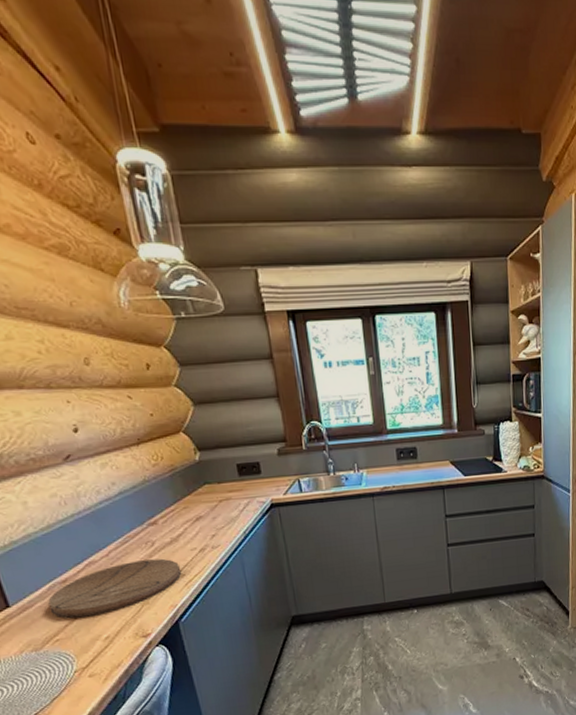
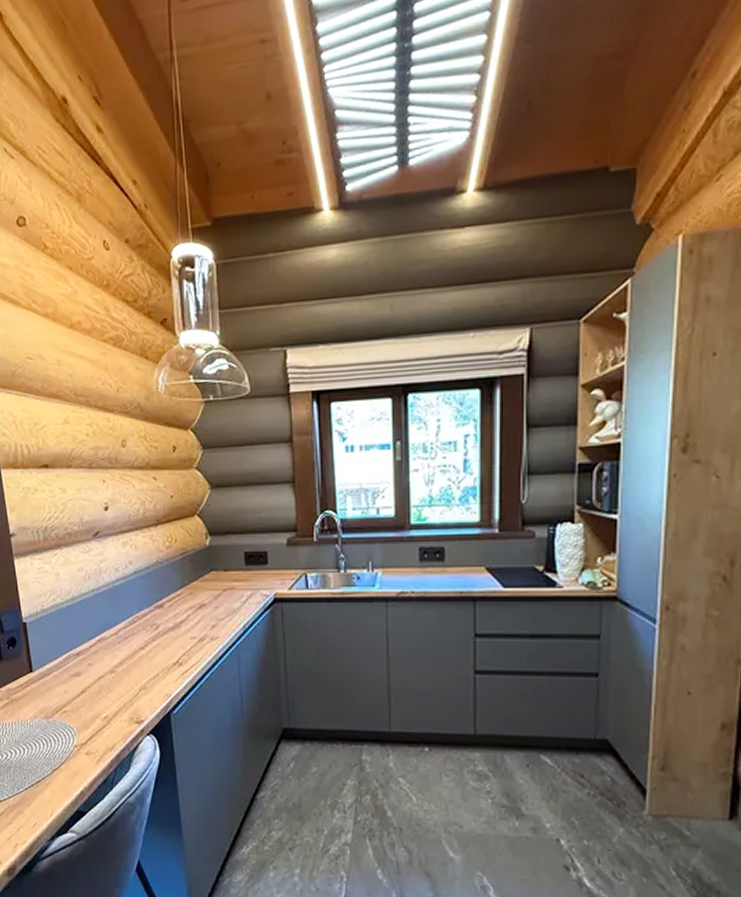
cutting board: present [48,558,182,619] -> none [63,643,180,693]

